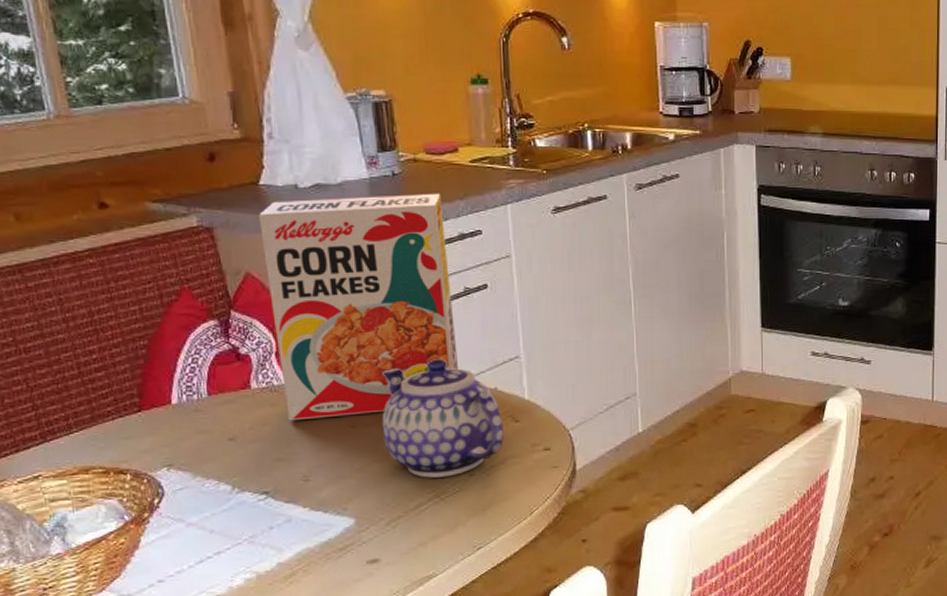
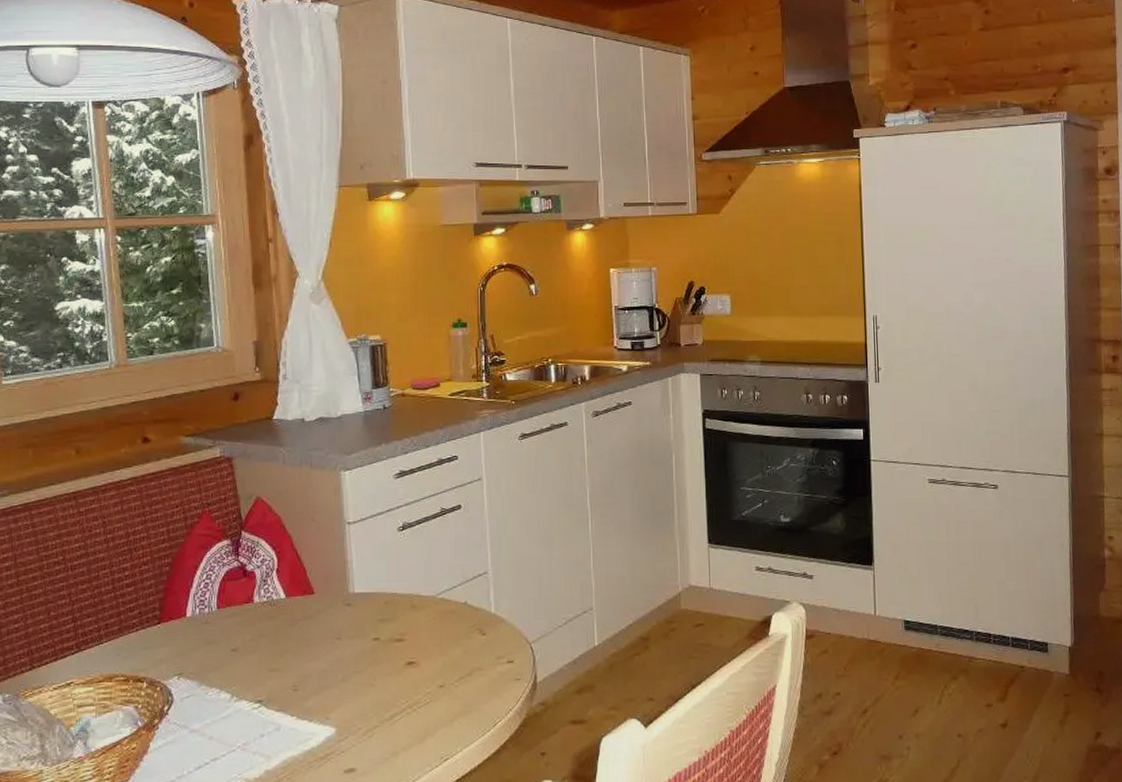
cereal box: present [258,193,459,421] -> none [270,423,434,633]
teapot: present [381,359,504,478] -> none [364,575,471,689]

